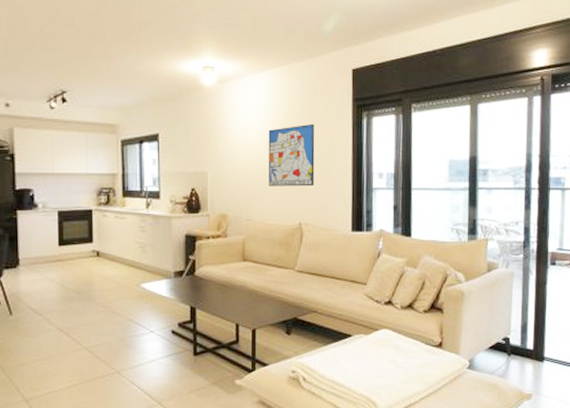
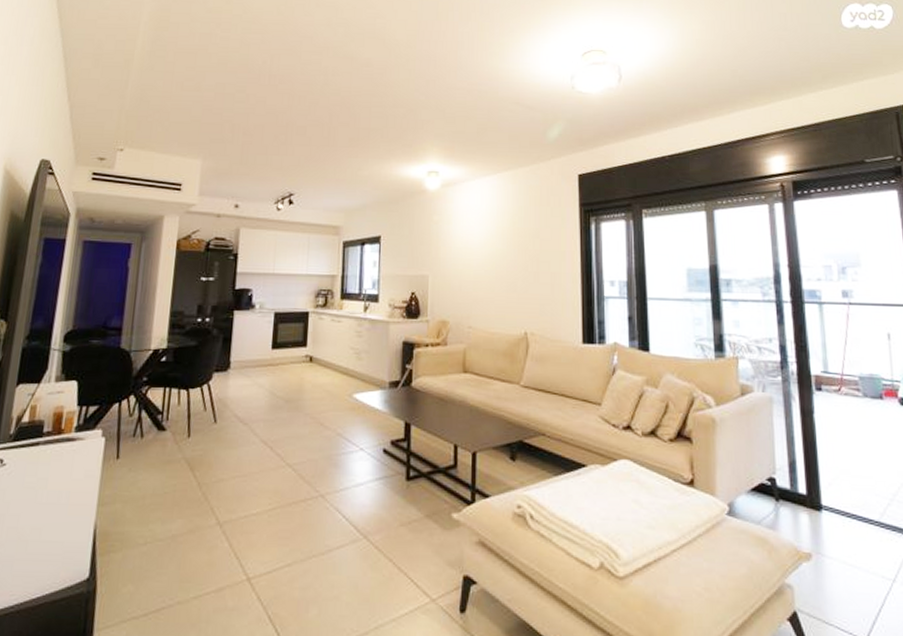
wall art: present [268,123,315,187] -> none [491,228,541,294]

